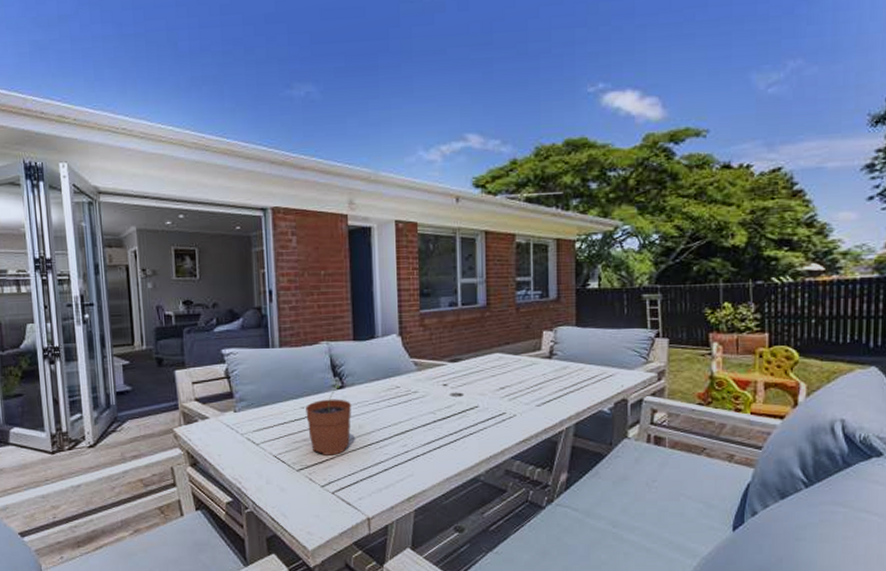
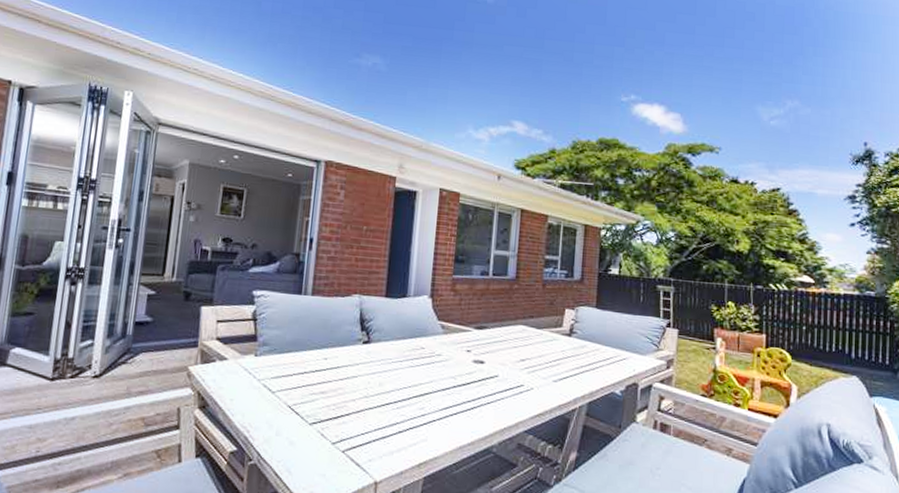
plant pot: present [306,384,351,455] -> none [327,339,374,412]

